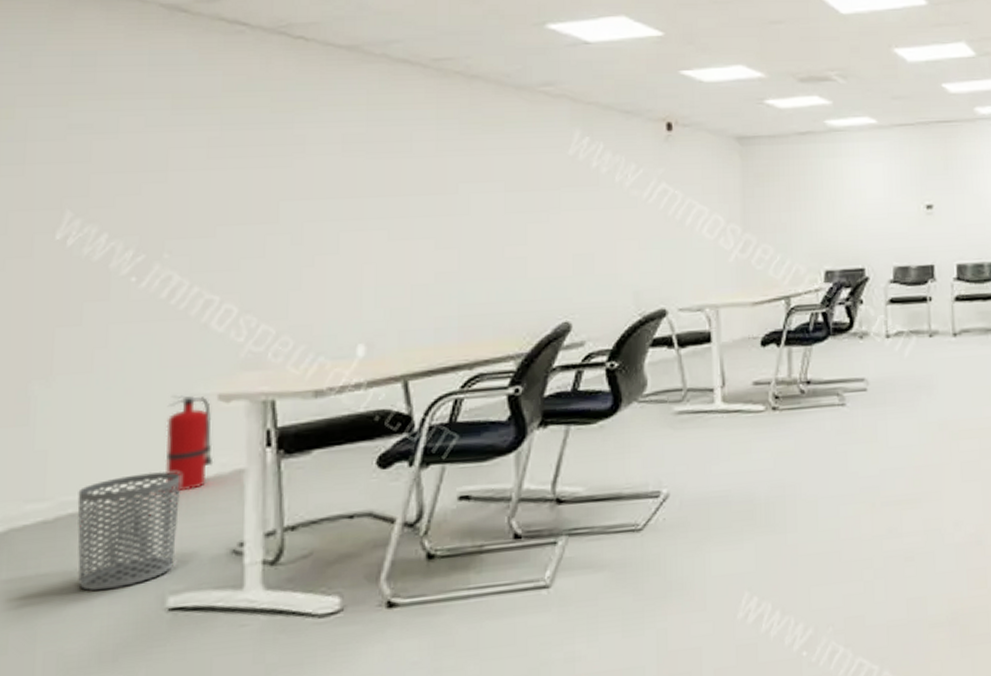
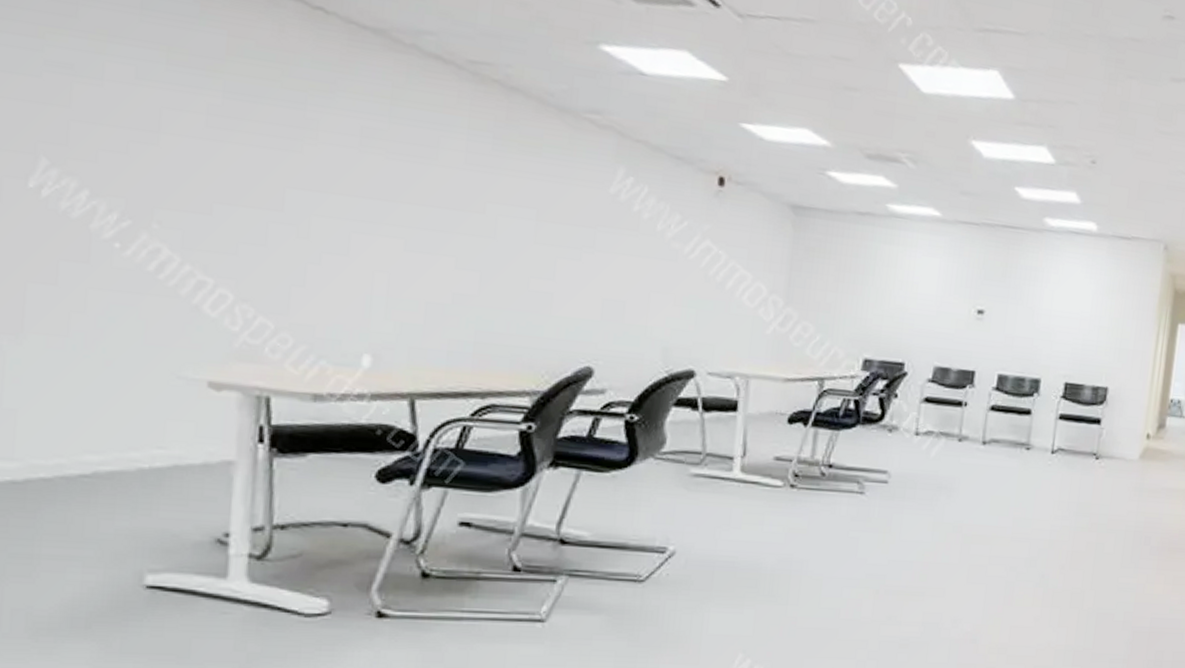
waste bin: present [77,471,181,591] -> none [49,449,164,559]
fire extinguisher: present [165,395,214,491] -> none [147,375,200,473]

